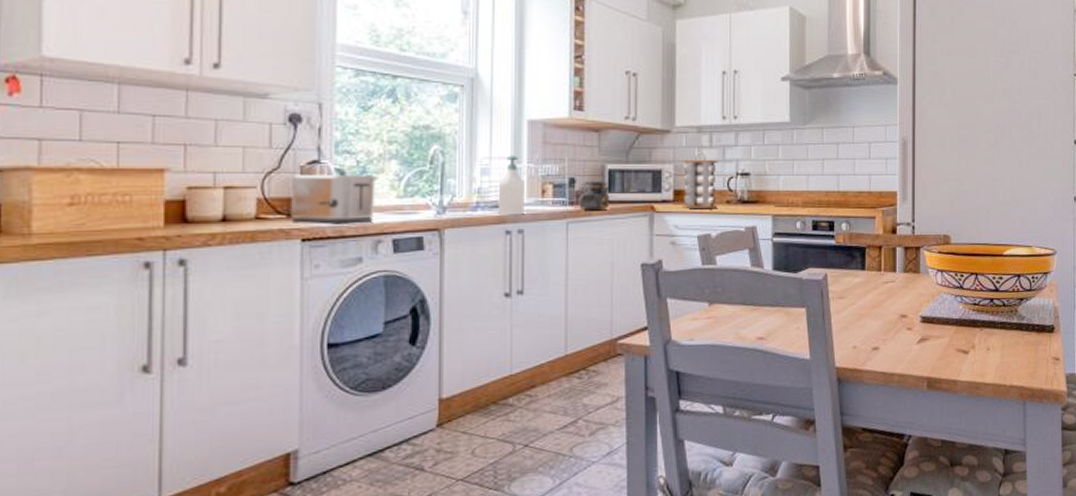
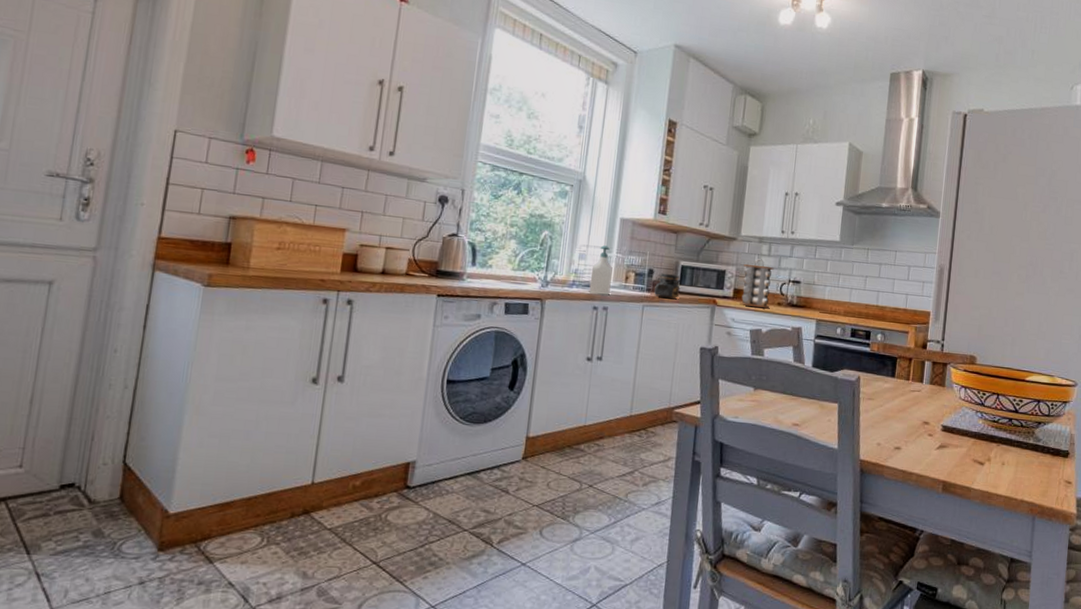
toaster: present [291,173,375,225] -> none [431,243,498,287]

